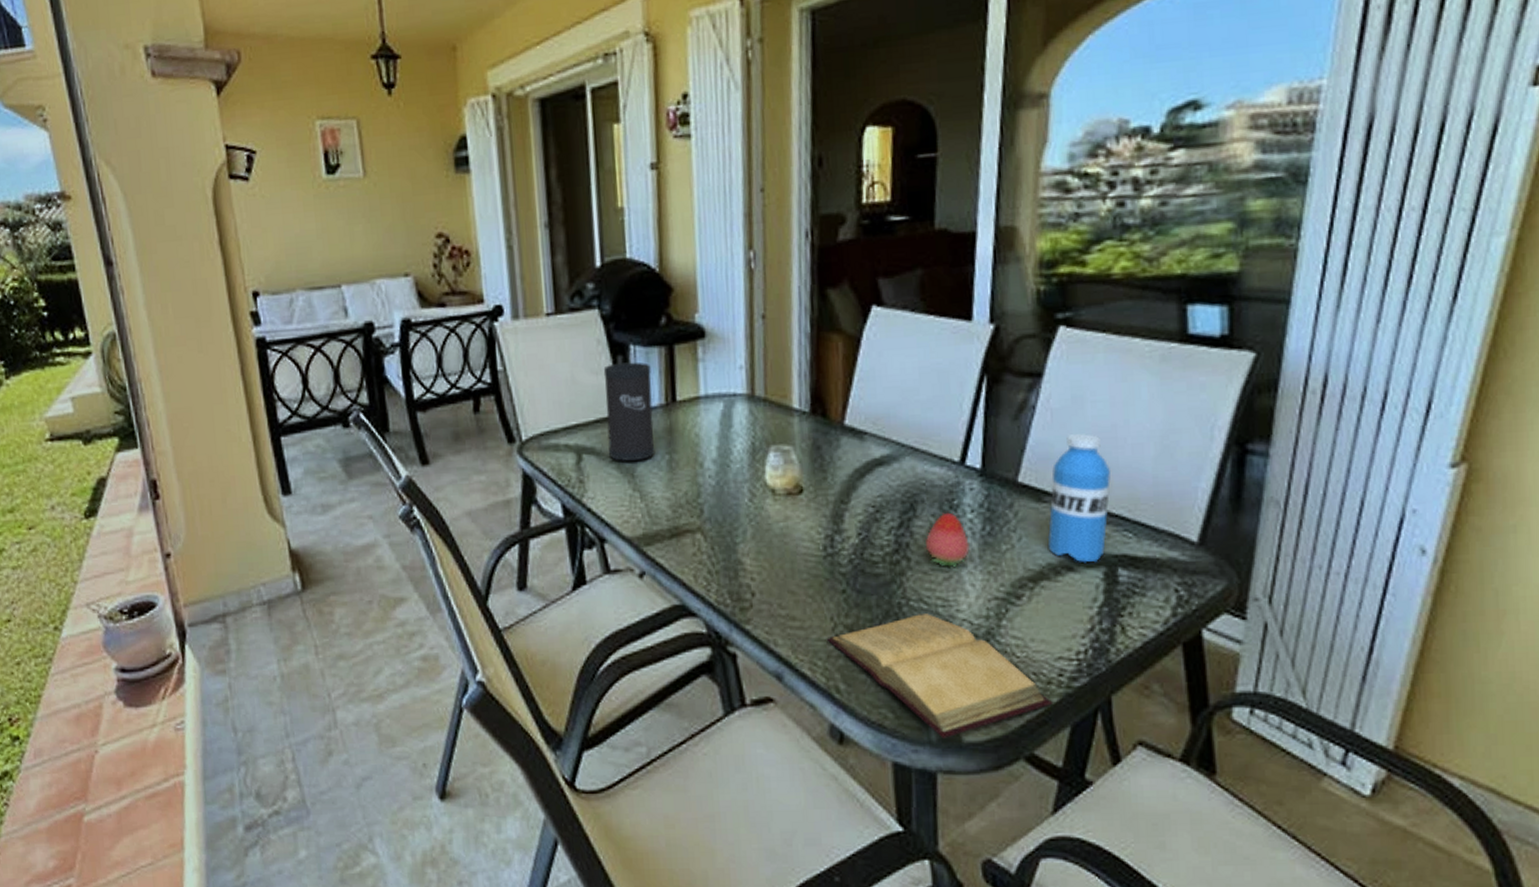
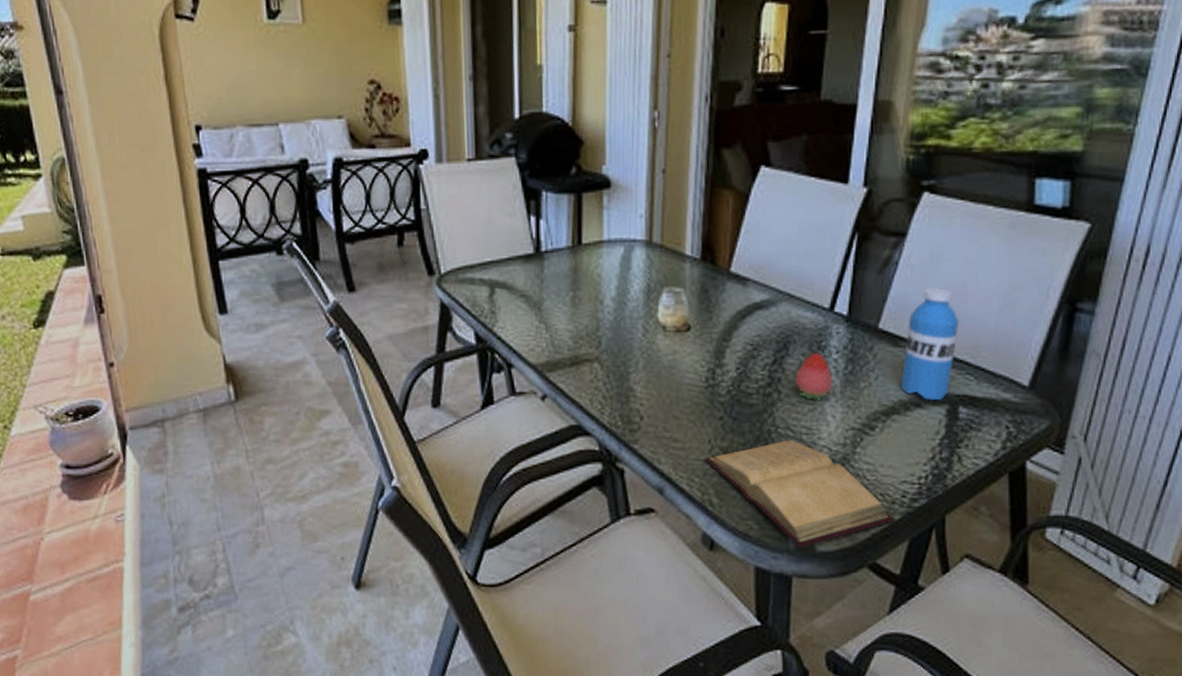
speaker: present [603,362,655,461] -> none [517,207,561,296]

